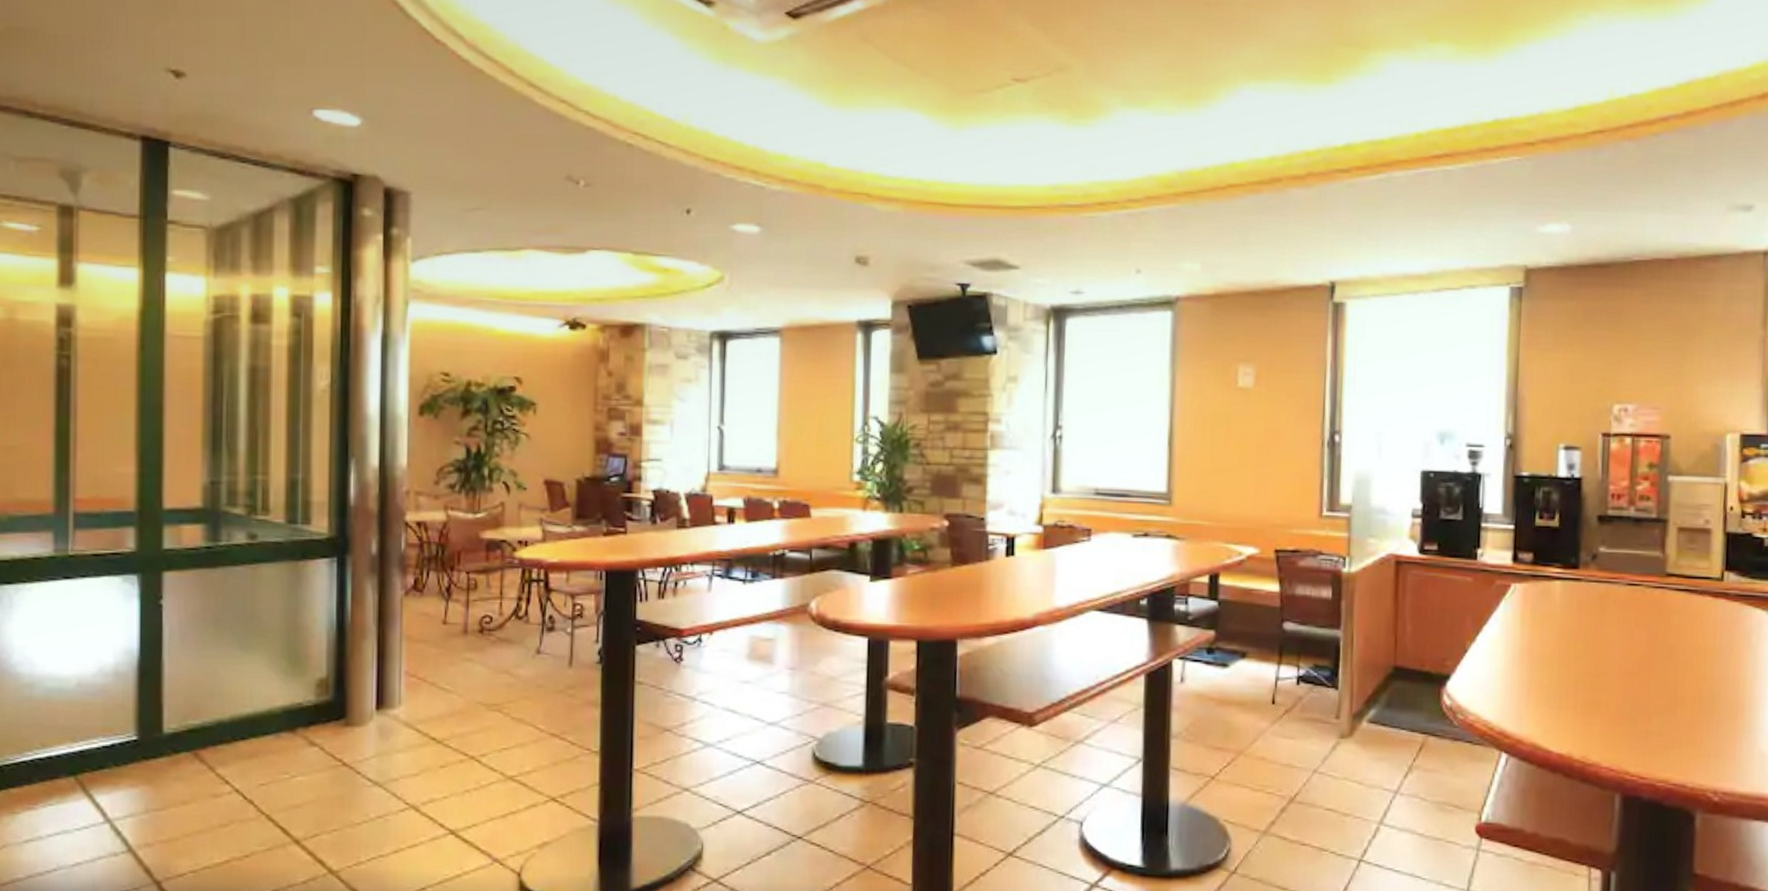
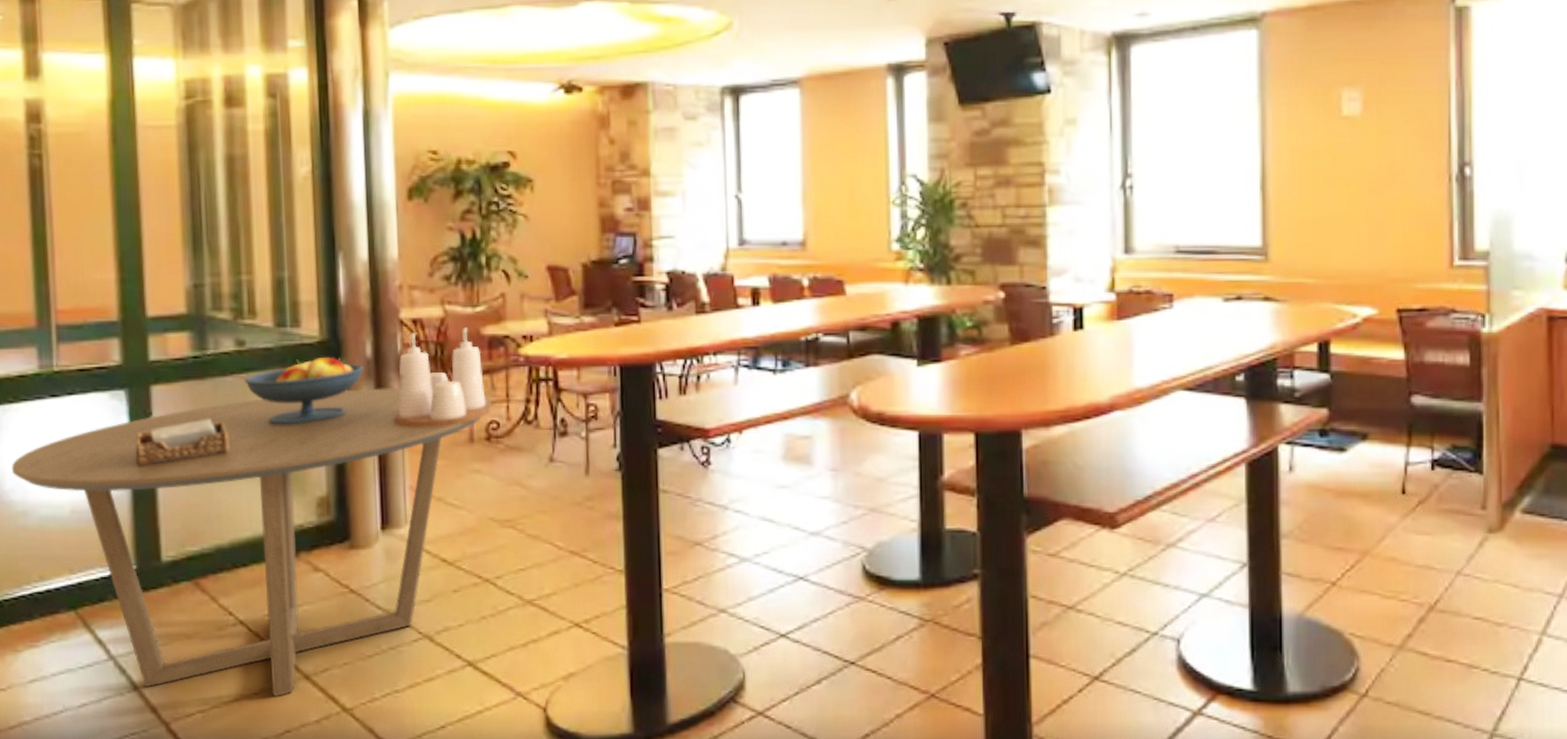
dining table: none [20,581,486,859] -> present [11,387,491,696]
napkin holder: none [144,604,235,644] -> present [135,419,229,465]
fruit bowl: none [254,552,369,612] -> present [245,356,364,425]
condiment set: none [394,531,484,619] -> present [394,327,490,427]

